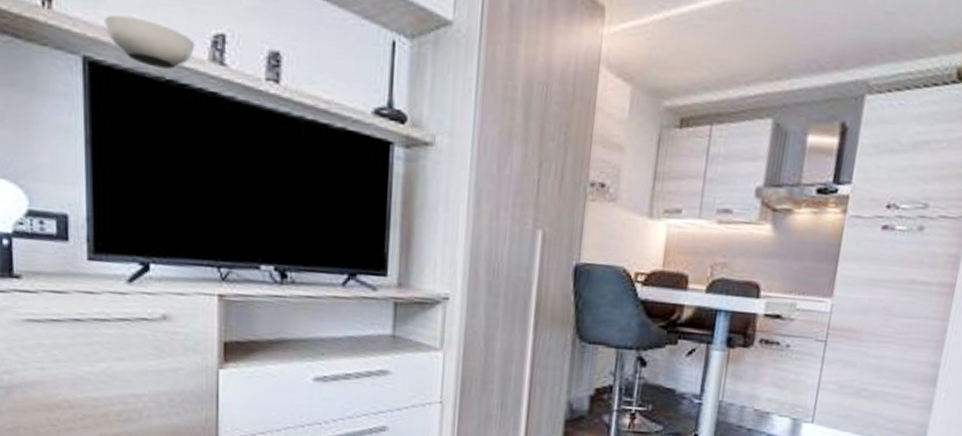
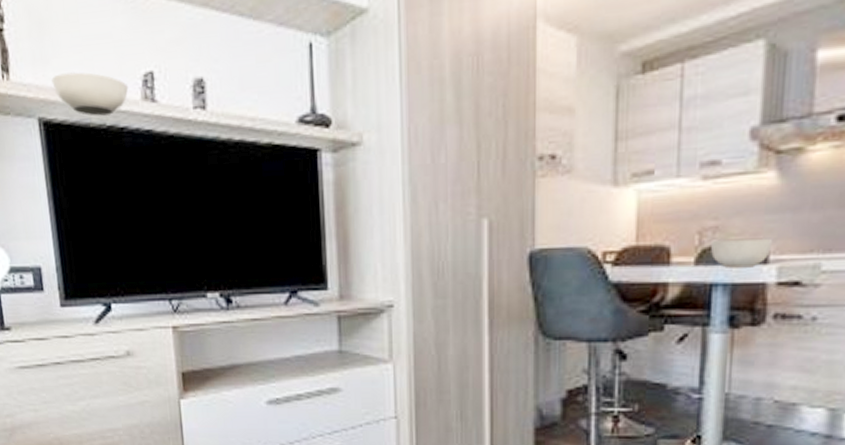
bowl: none [718,274,765,300] -> present [710,237,773,268]

